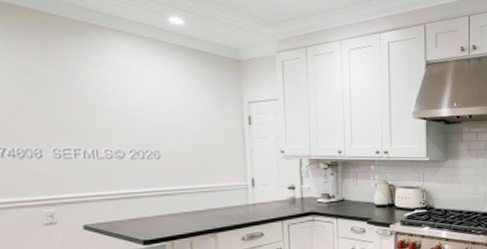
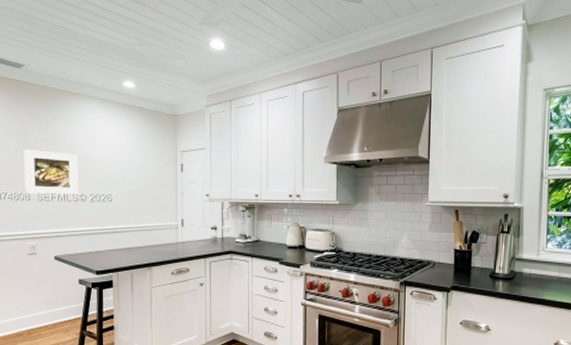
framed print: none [27,94,114,151] -> present [23,150,79,195]

